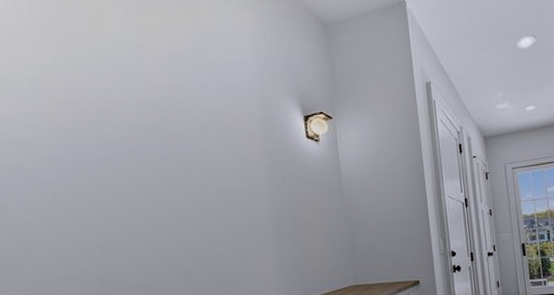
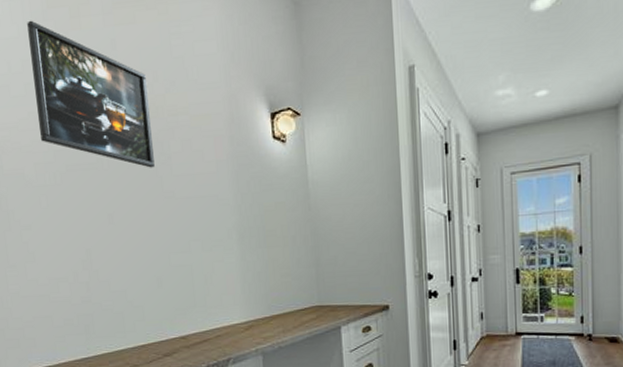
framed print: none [36,18,184,163] -> present [27,20,155,168]

